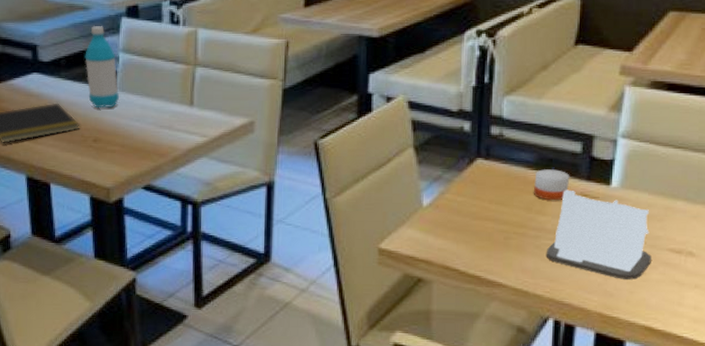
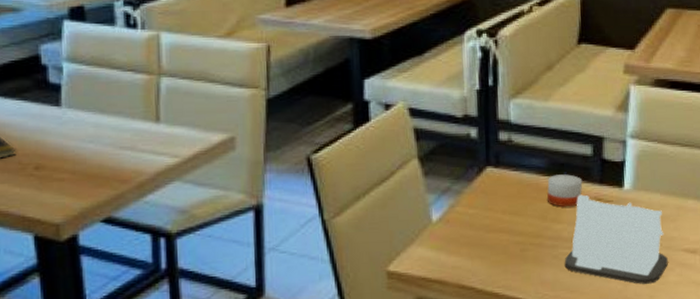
water bottle: present [85,26,119,109] -> none [17,31,65,129]

